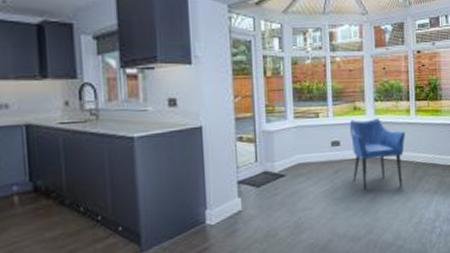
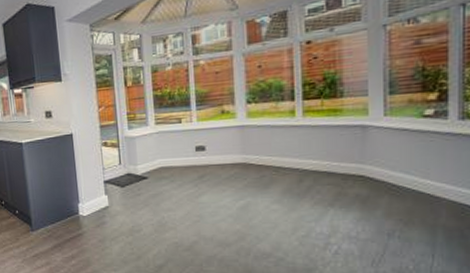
armchair: present [349,118,405,191] -> none [216,121,288,197]

